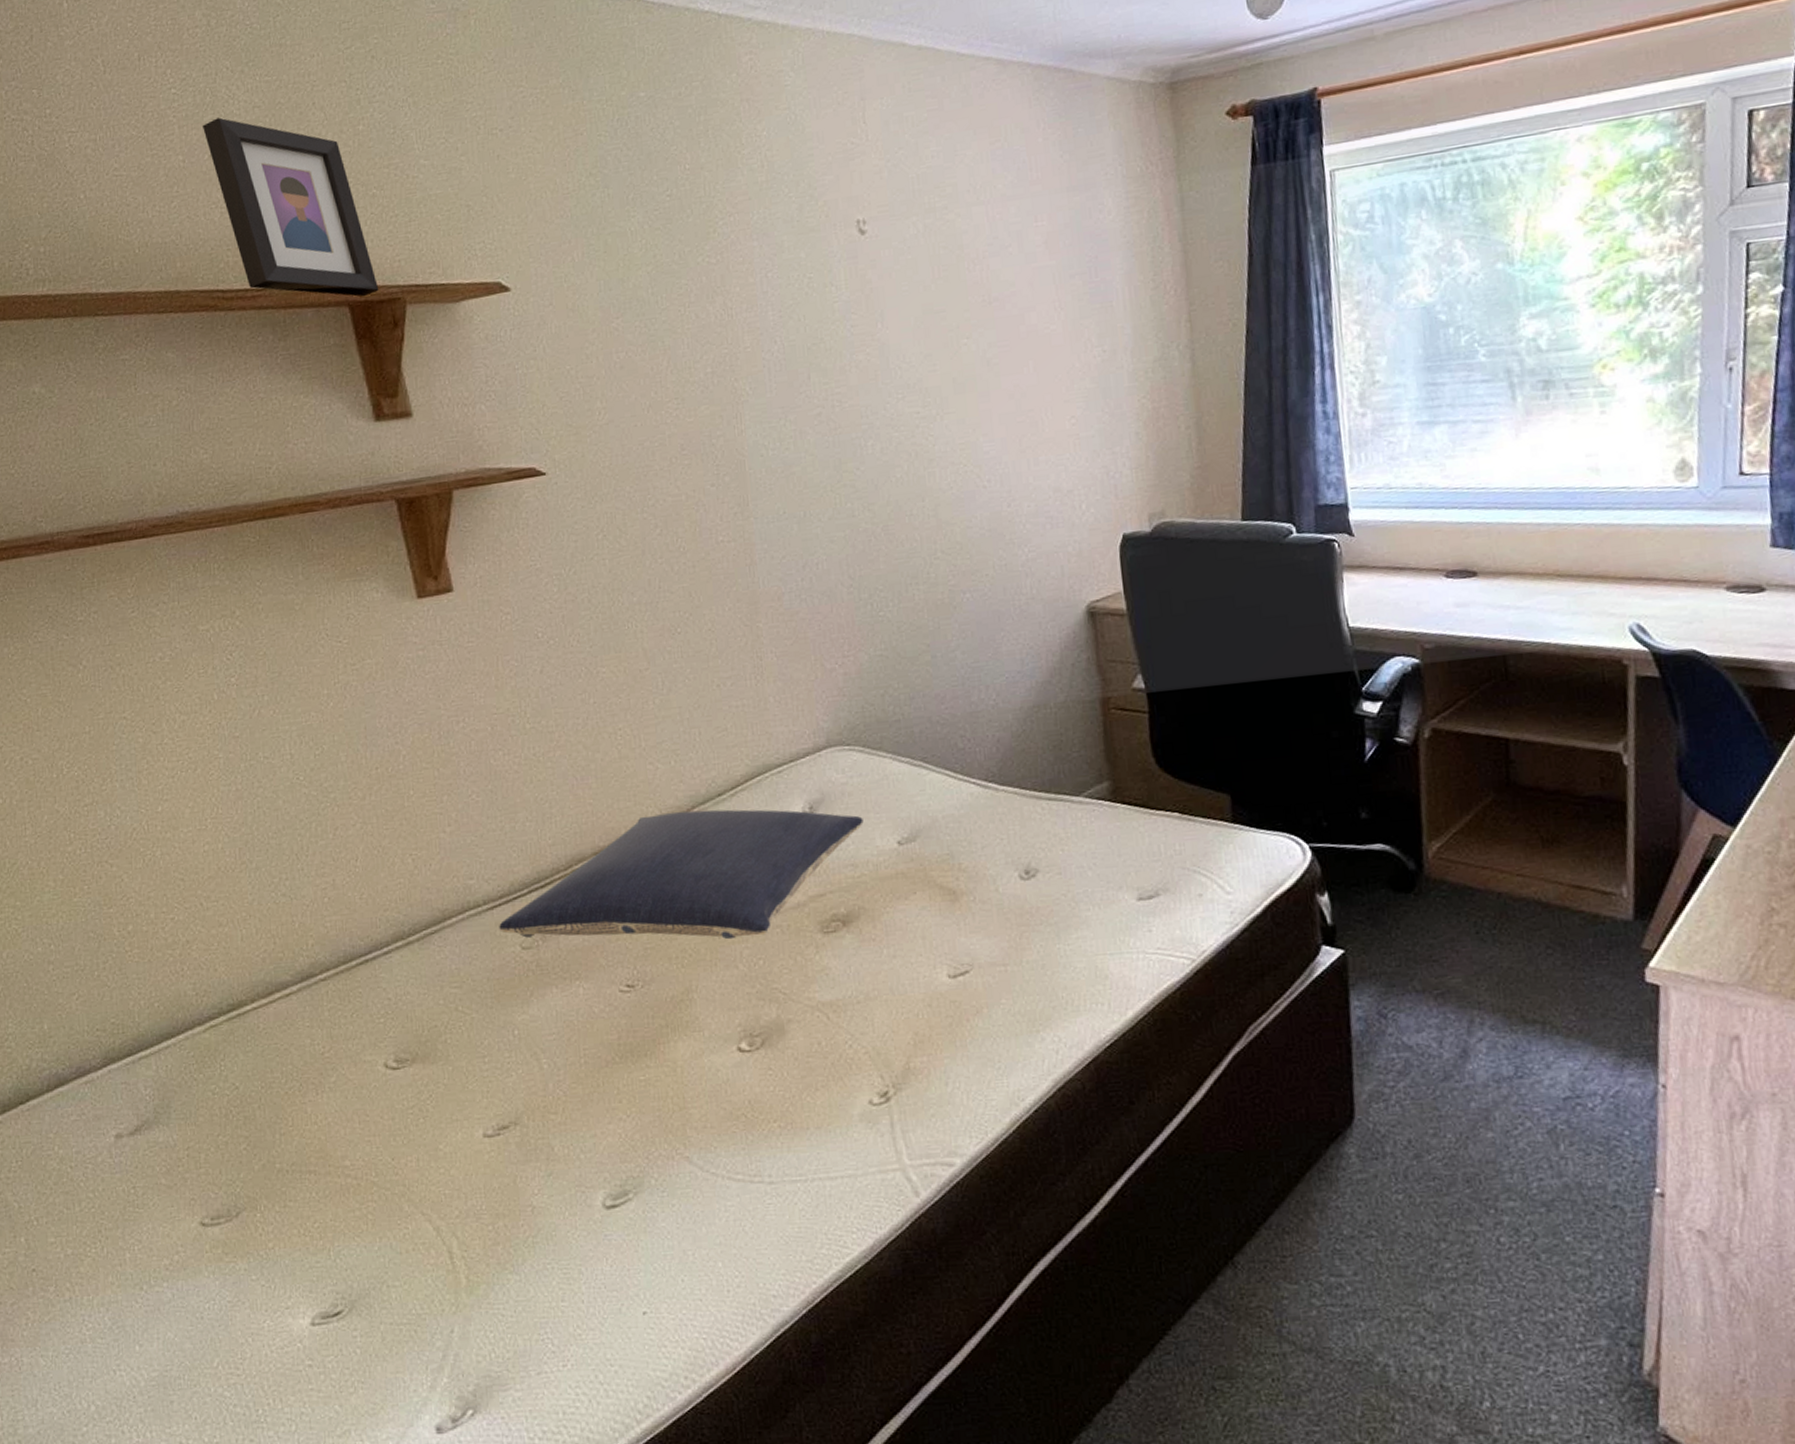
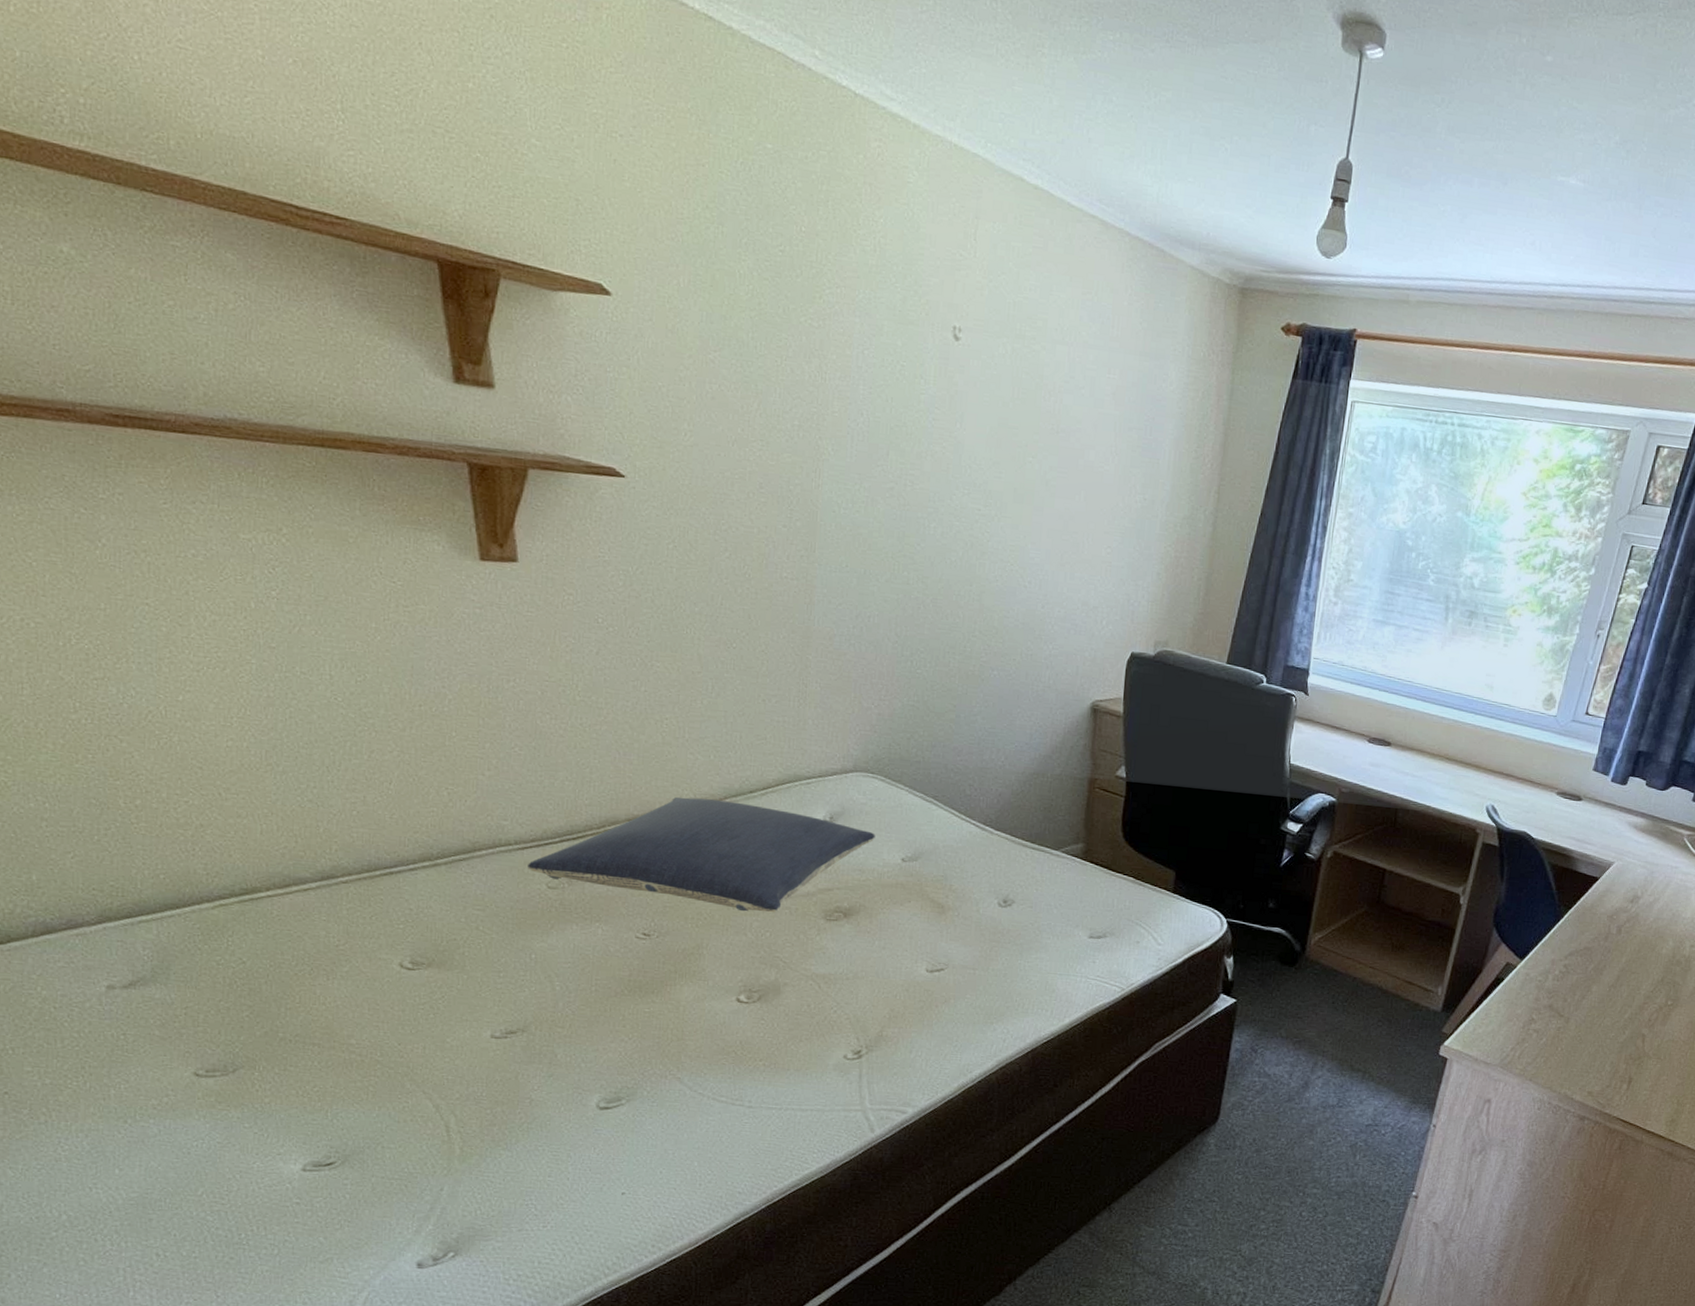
picture frame: present [203,117,379,297] -> none [289,23,473,258]

